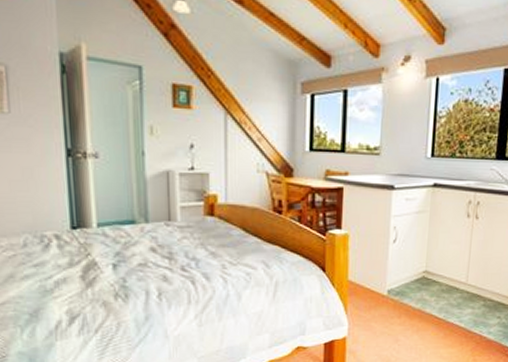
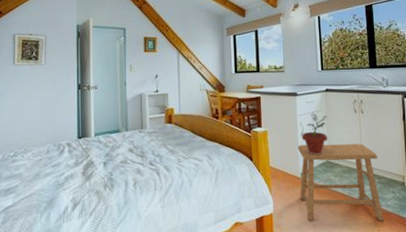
stool: none [383,255,488,349] -> present [297,144,384,221]
potted plant: none [393,213,430,268] -> present [301,112,328,154]

